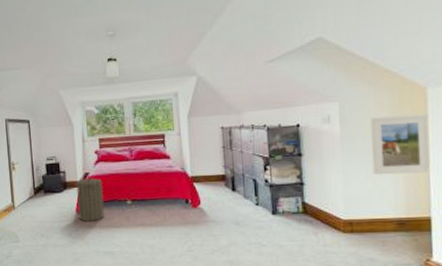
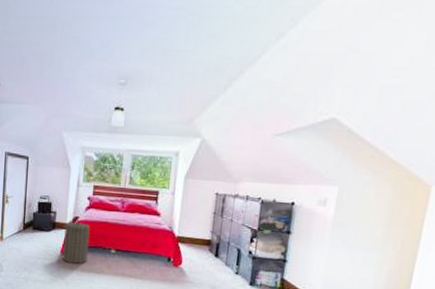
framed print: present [370,113,431,175] -> none [356,207,427,270]

